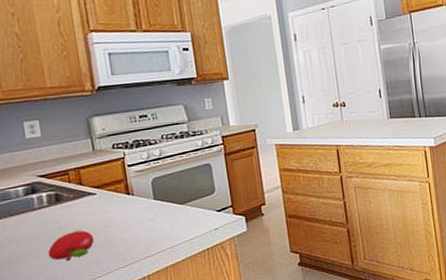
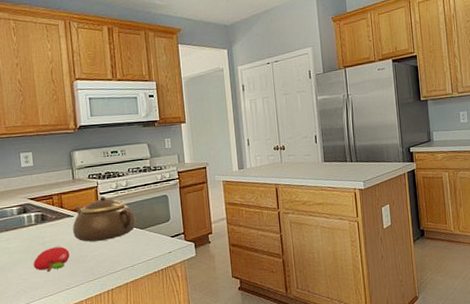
teapot: none [95,168,175,223] -> present [72,196,137,242]

